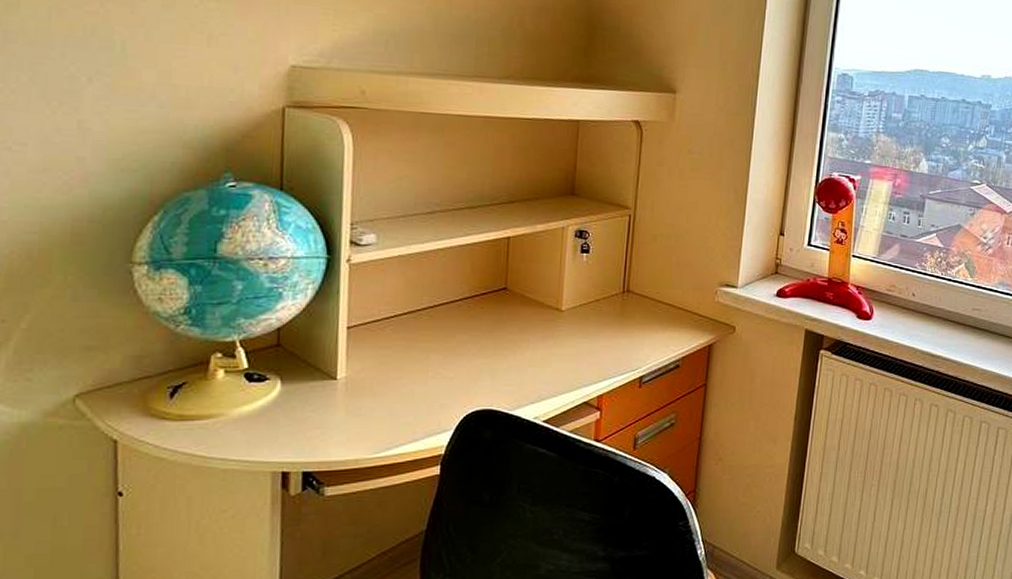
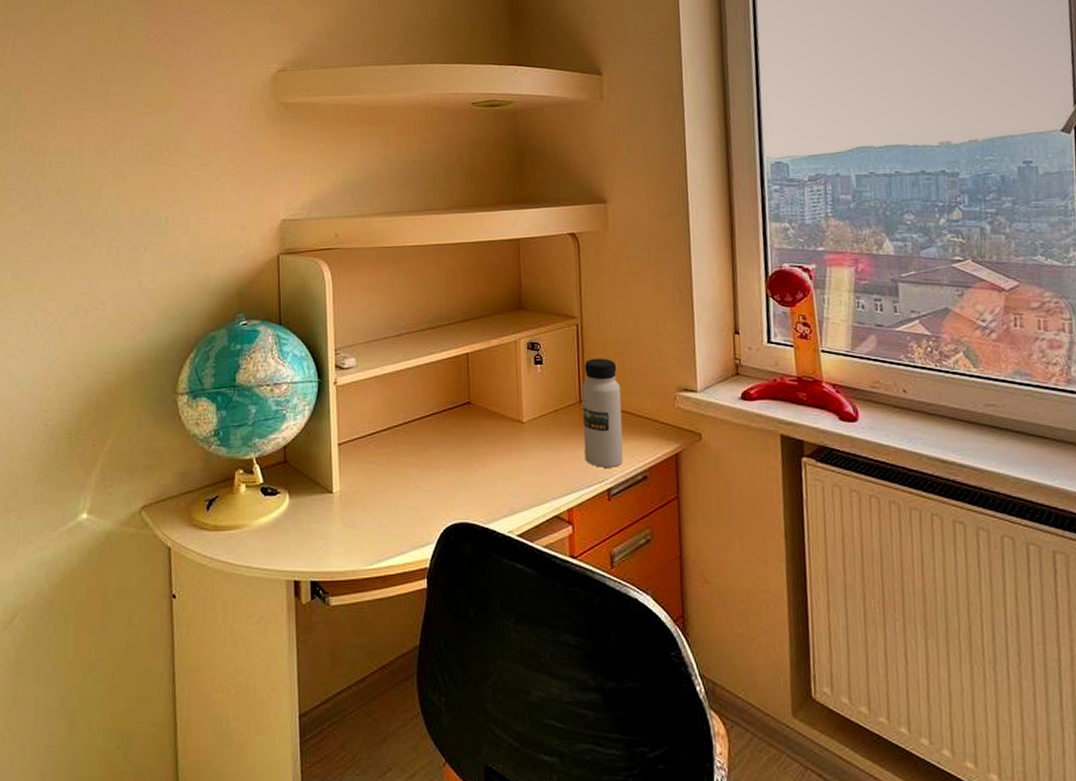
water bottle: none [621,250,666,356] -> present [582,358,623,467]

